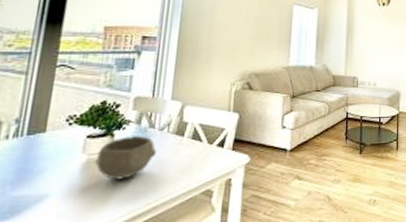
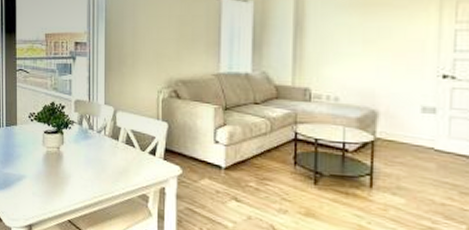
bowl: present [95,136,157,180] -> none [52,135,98,173]

